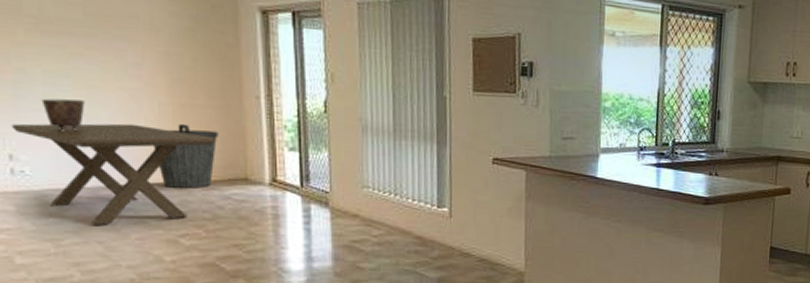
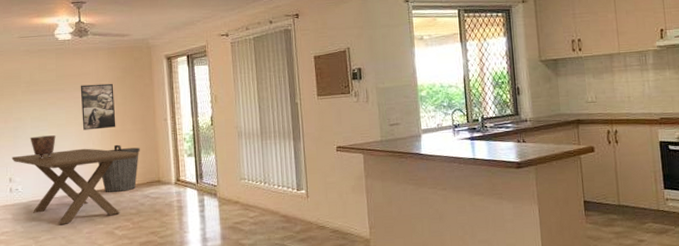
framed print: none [123,32,182,100] -> present [80,83,116,130]

